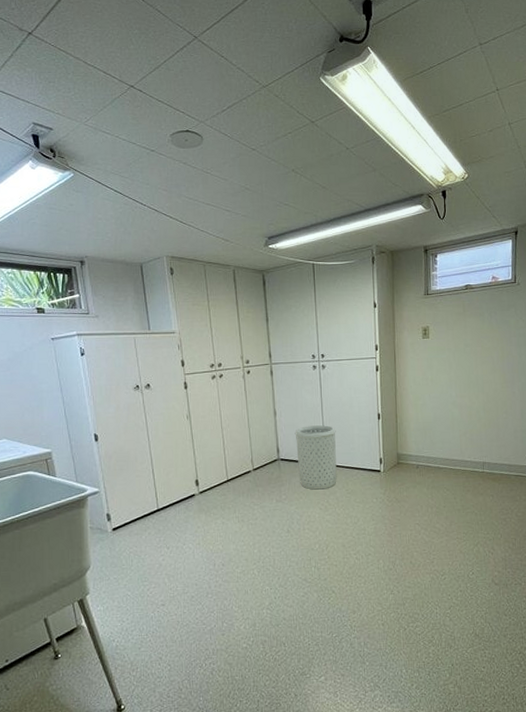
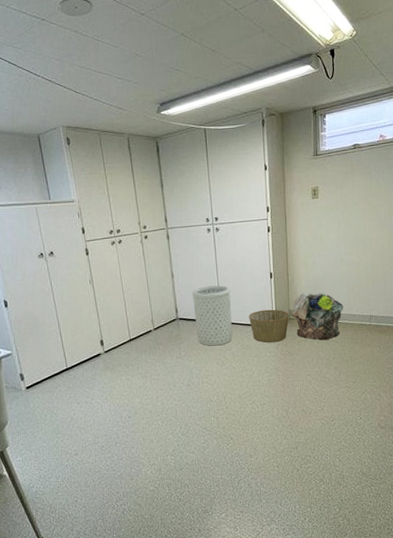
basket: none [355,452,397,488] -> present [249,309,289,343]
laundry basket: none [400,435,455,487] -> present [292,292,344,340]

